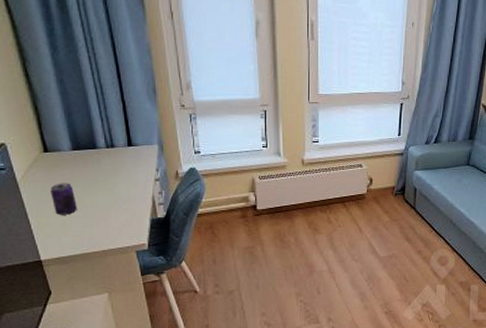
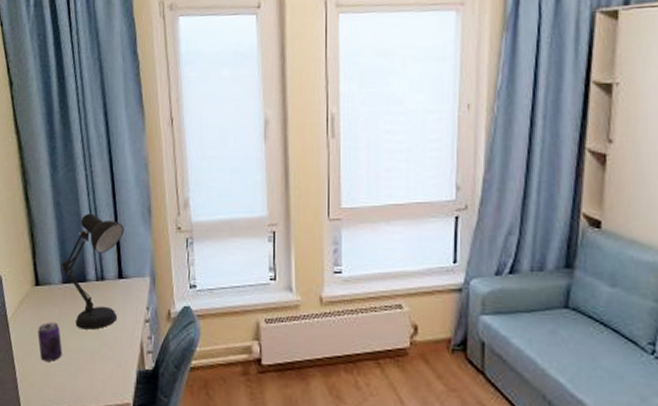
desk lamp: none [69,90,131,188] -> present [61,213,124,330]

